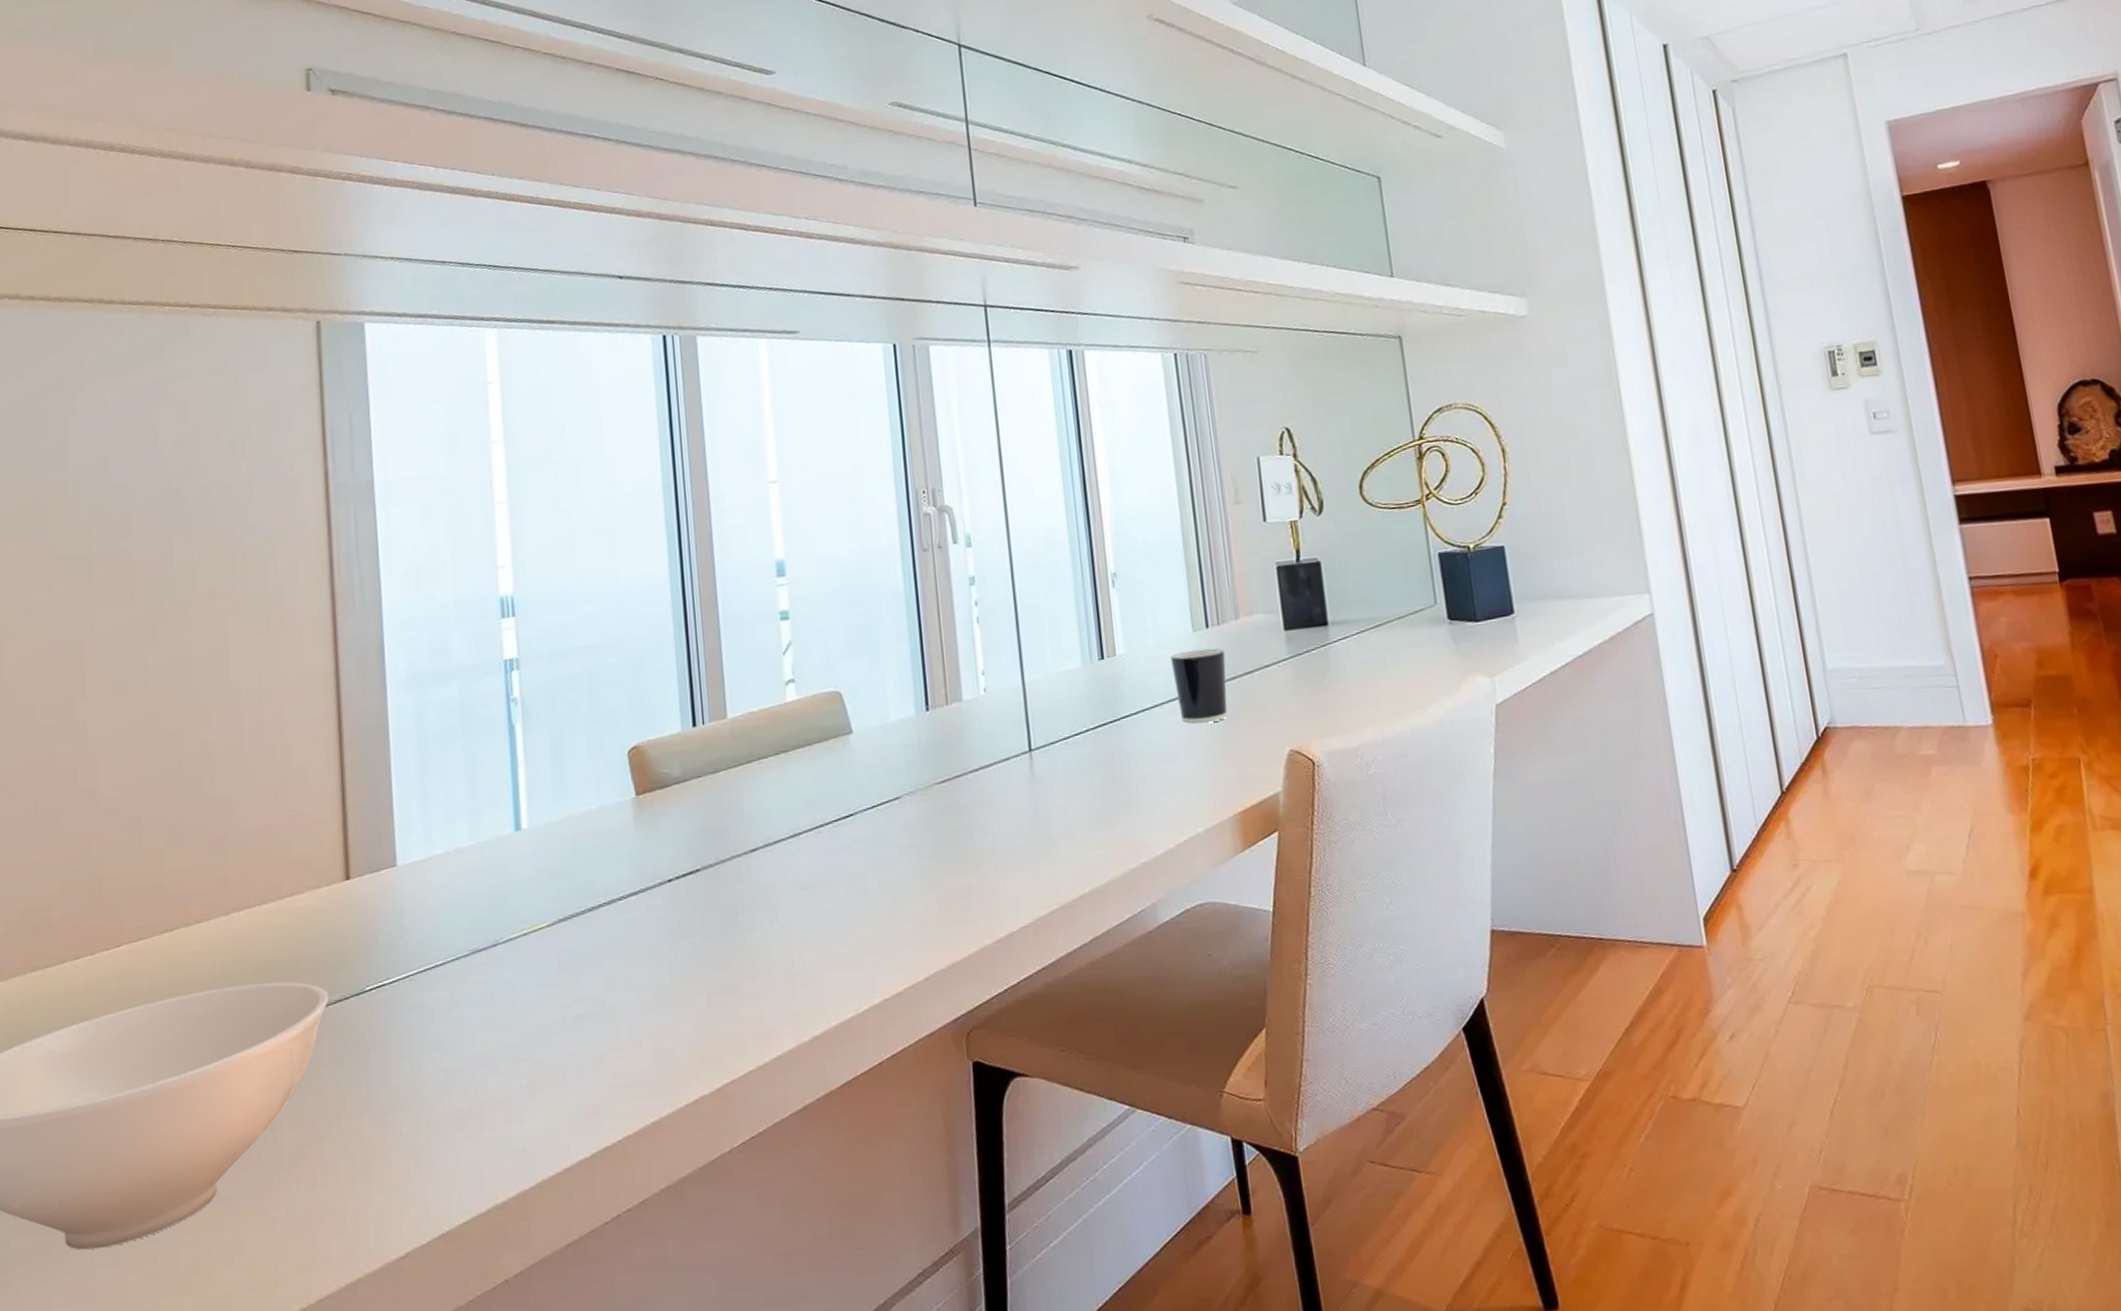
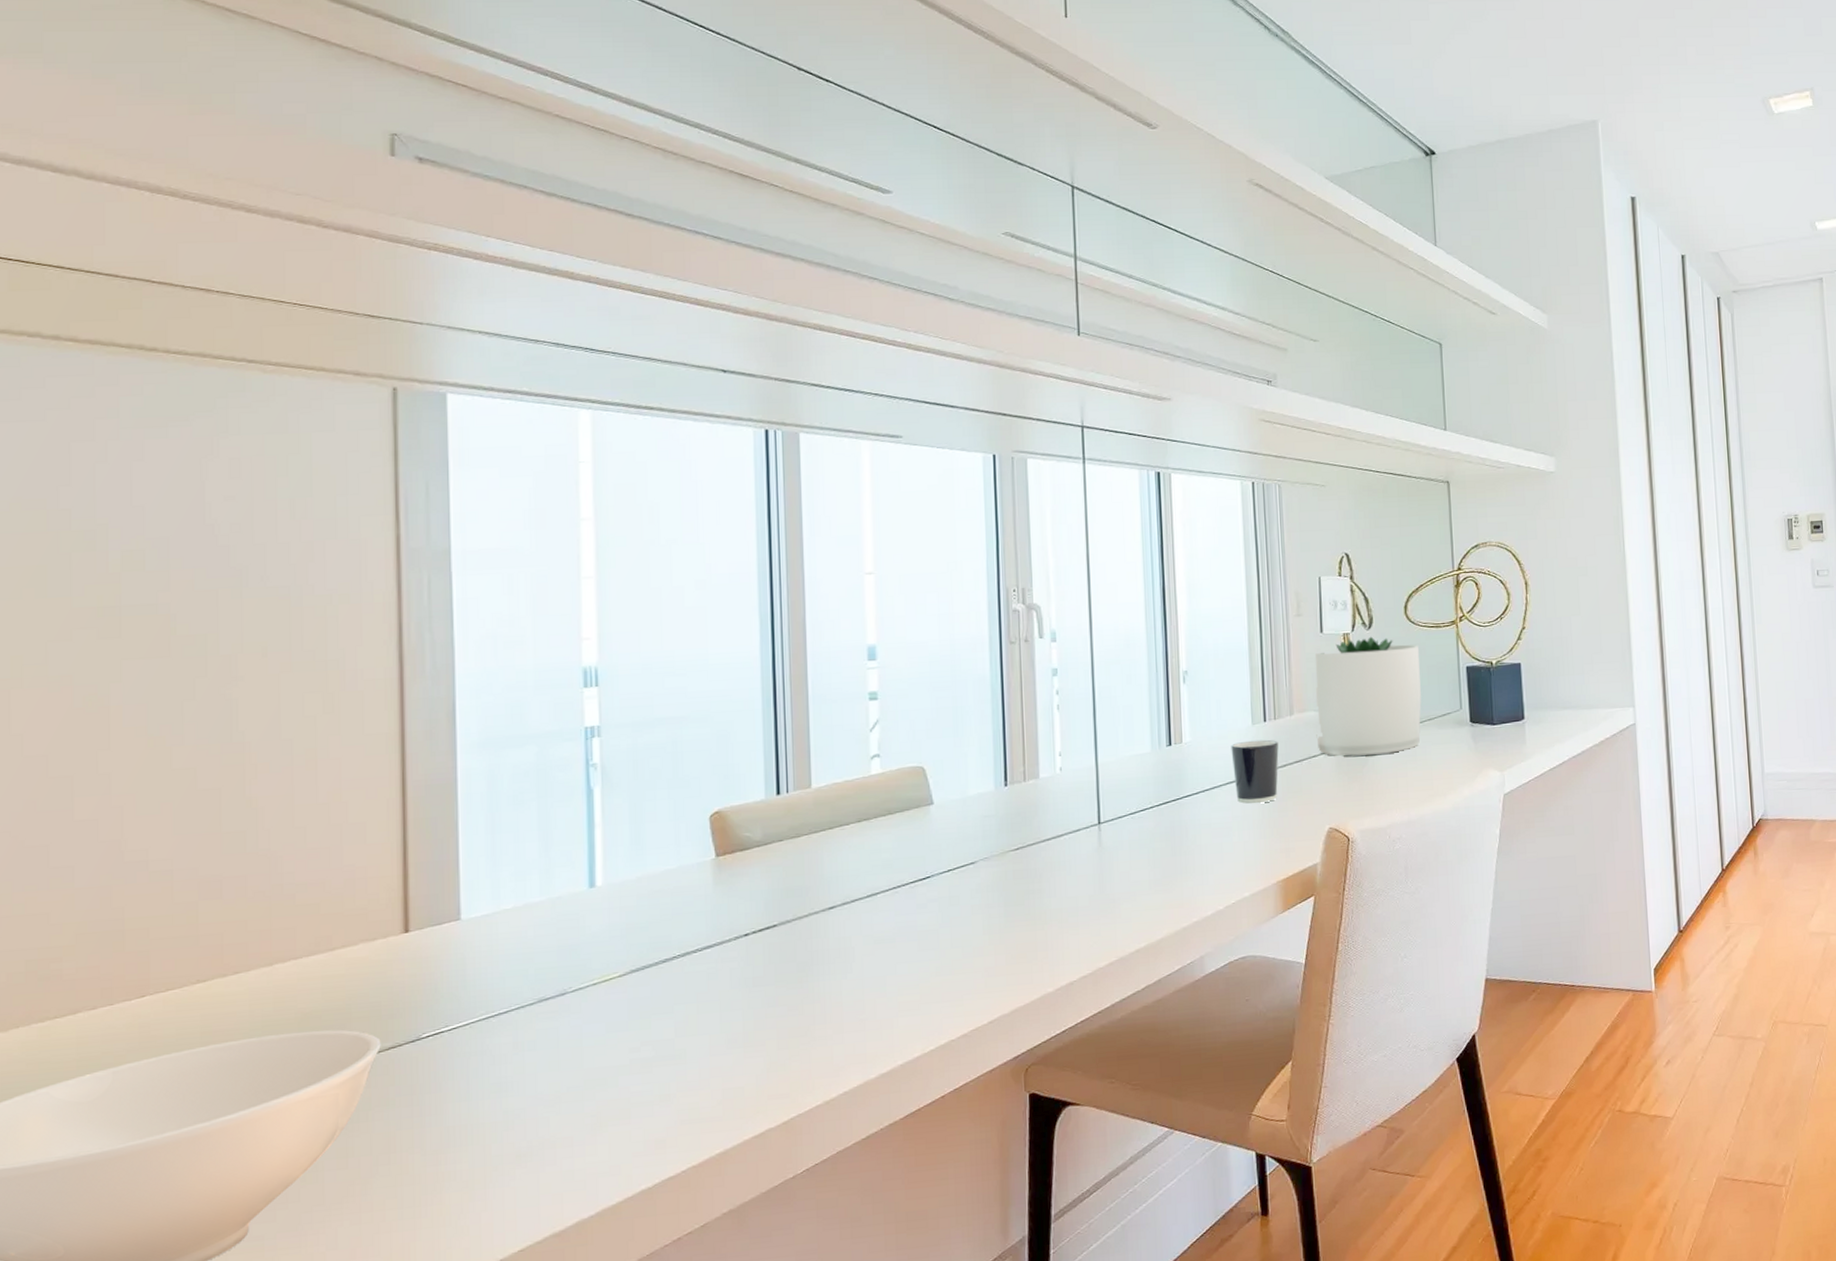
planter: none [1258,523,1390,666] -> present [1314,636,1422,757]

